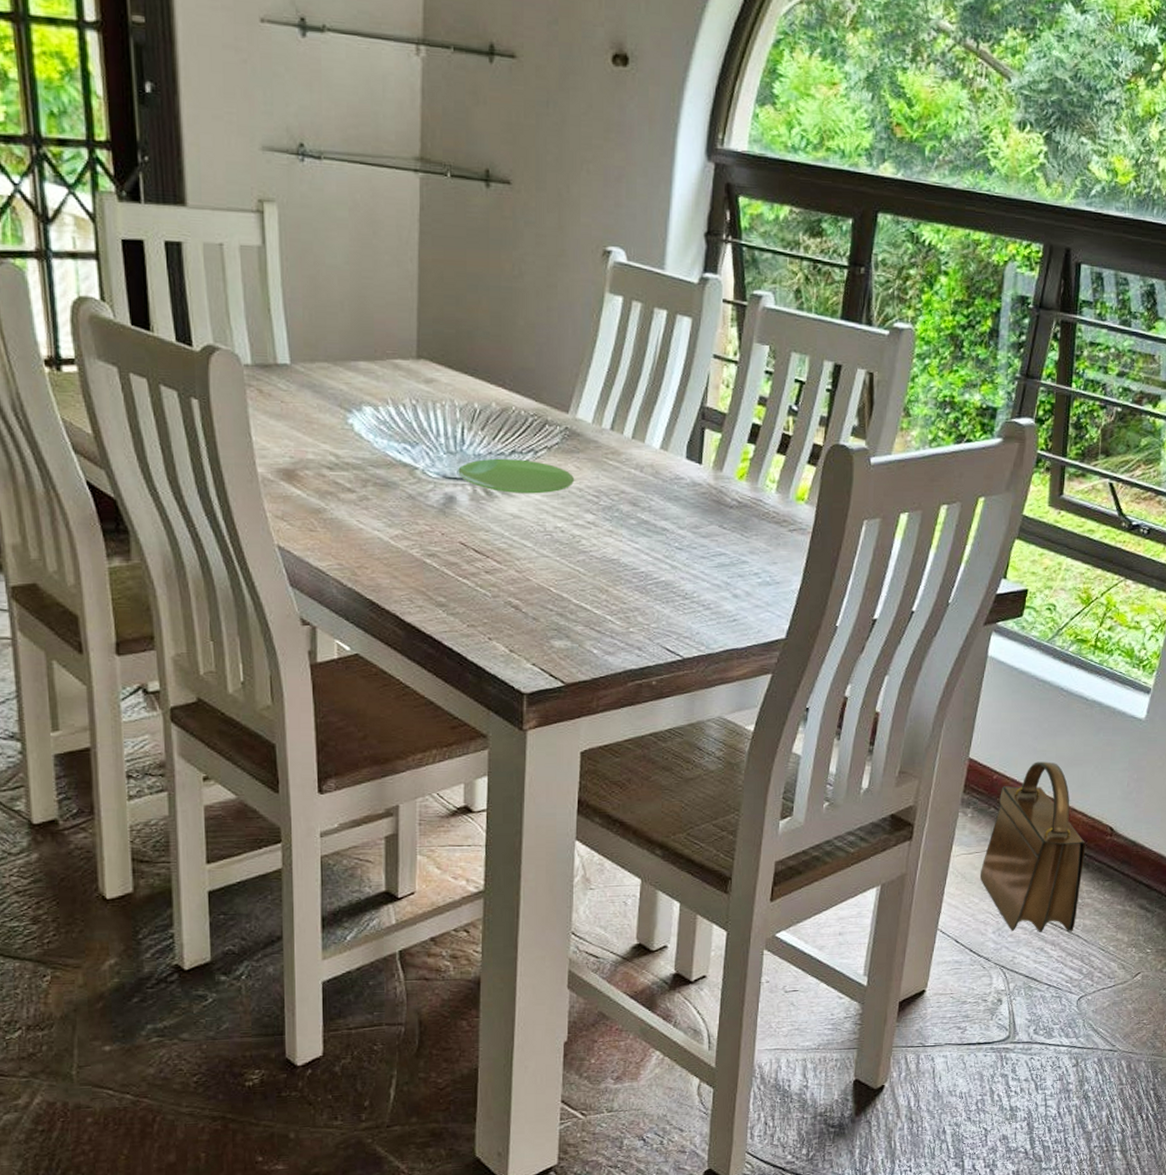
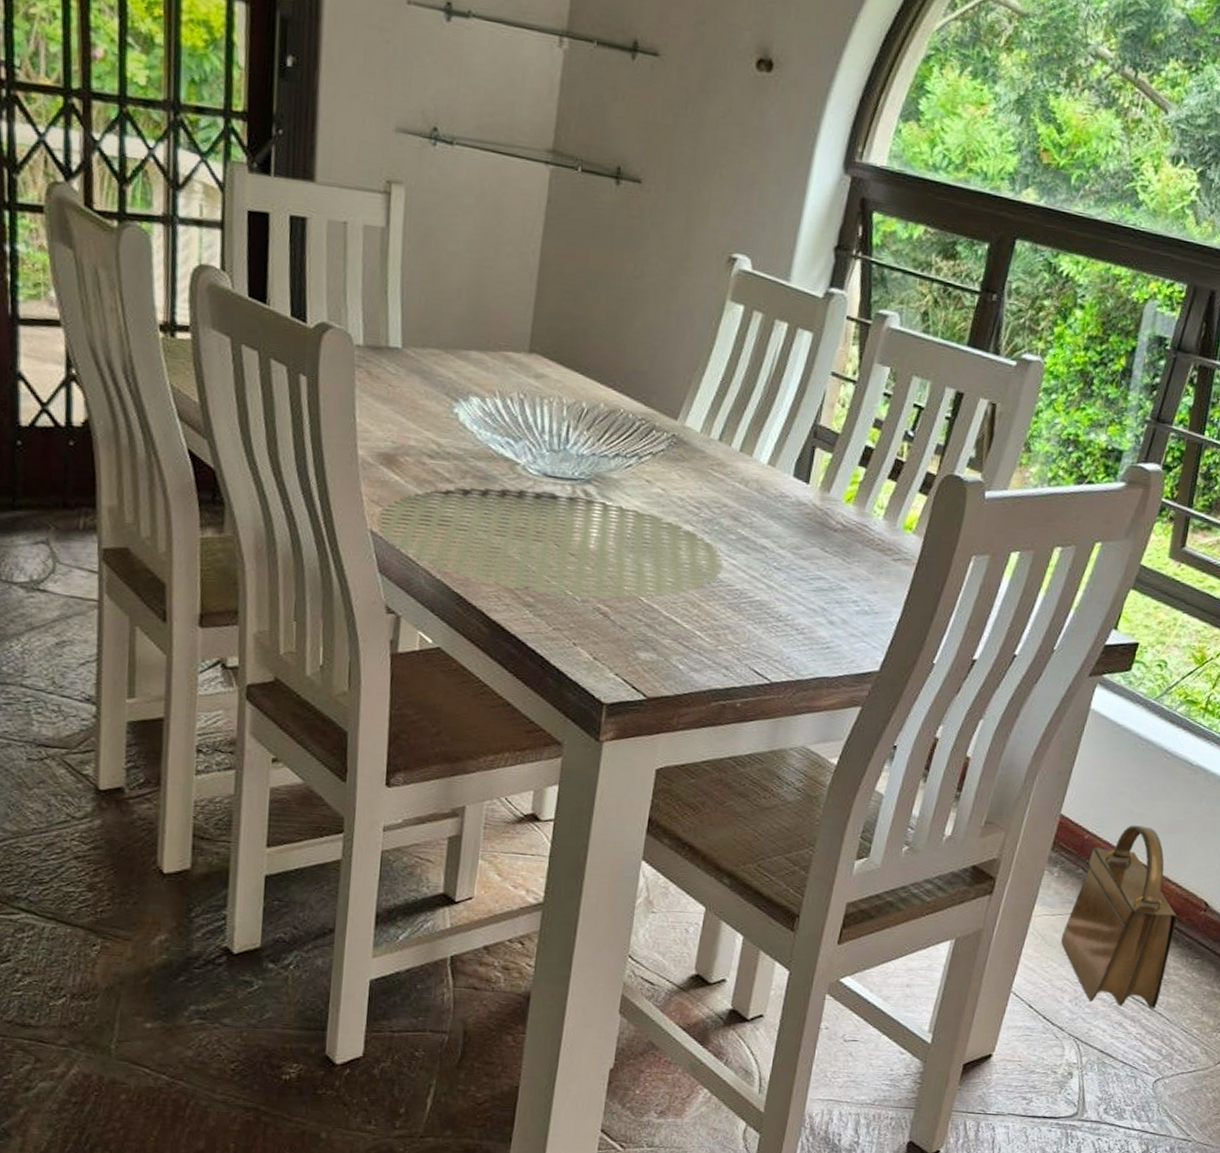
place mat: none [282,493,626,592] -> present [376,487,723,599]
plate: present [458,458,574,494] -> none [559,460,676,500]

